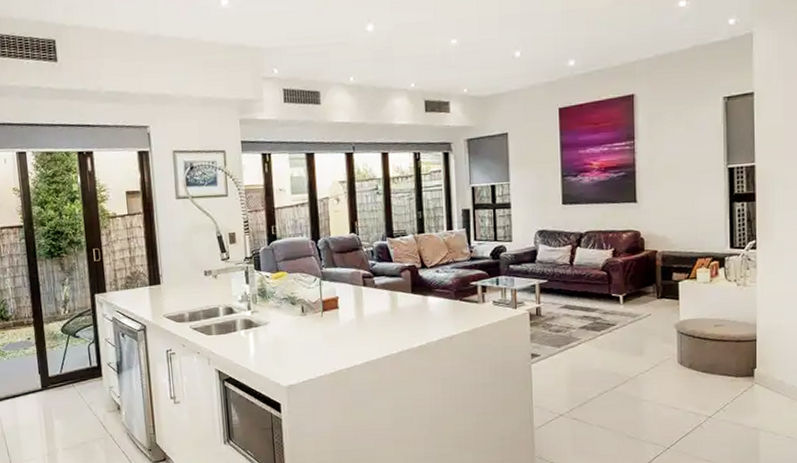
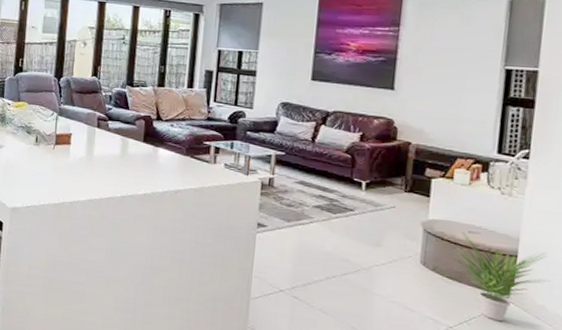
potted plant: none [705,327,784,403] -> present [454,233,550,322]

